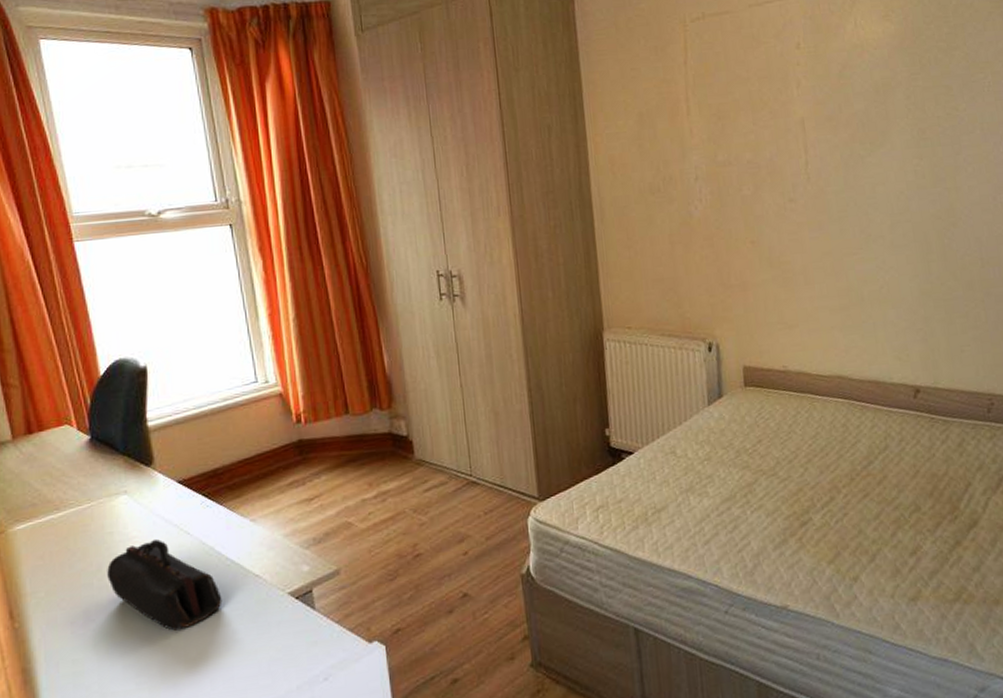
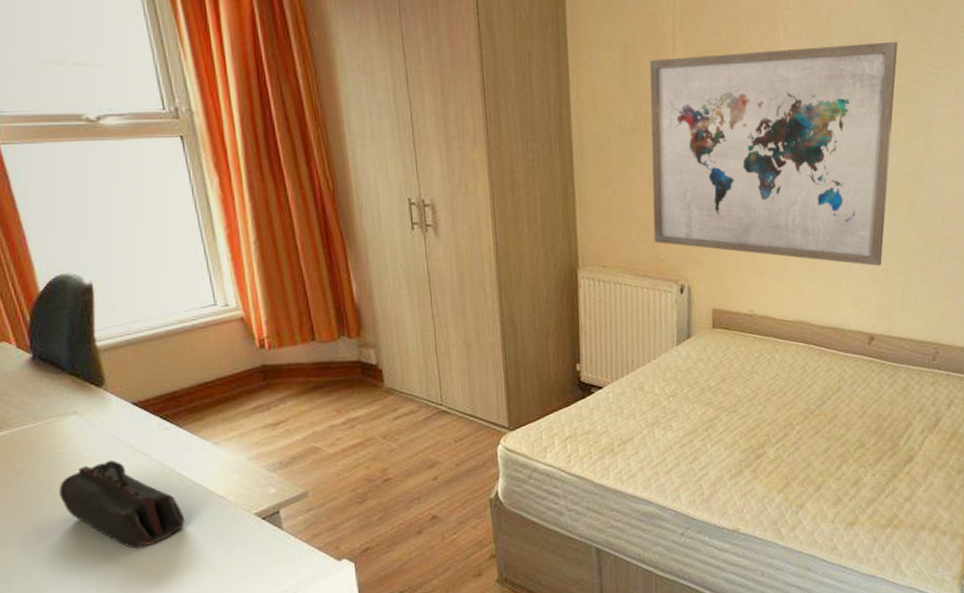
wall art: none [664,87,921,315] -> present [649,41,898,266]

